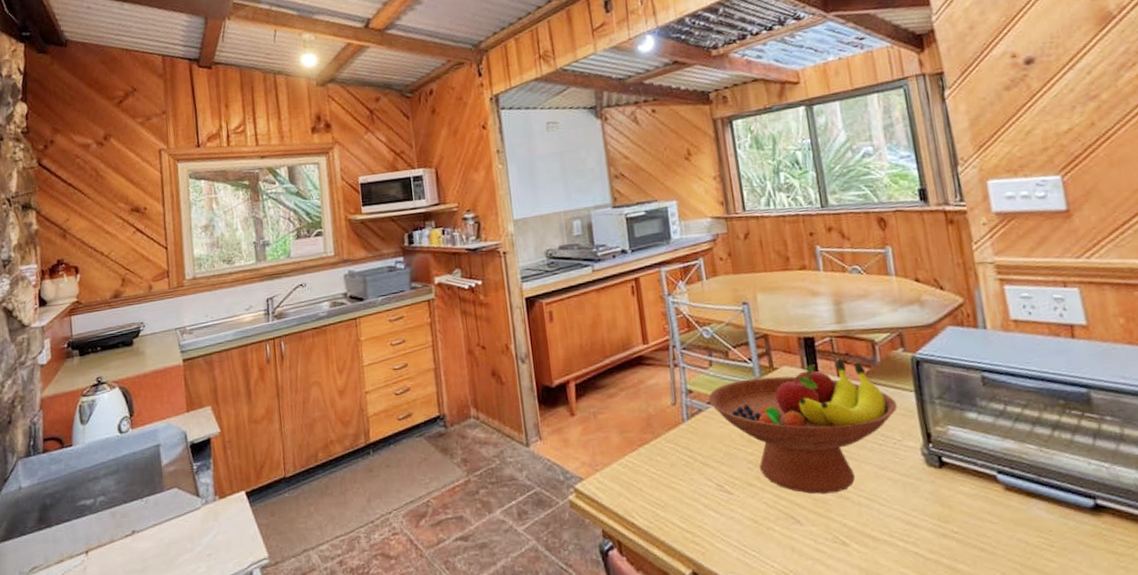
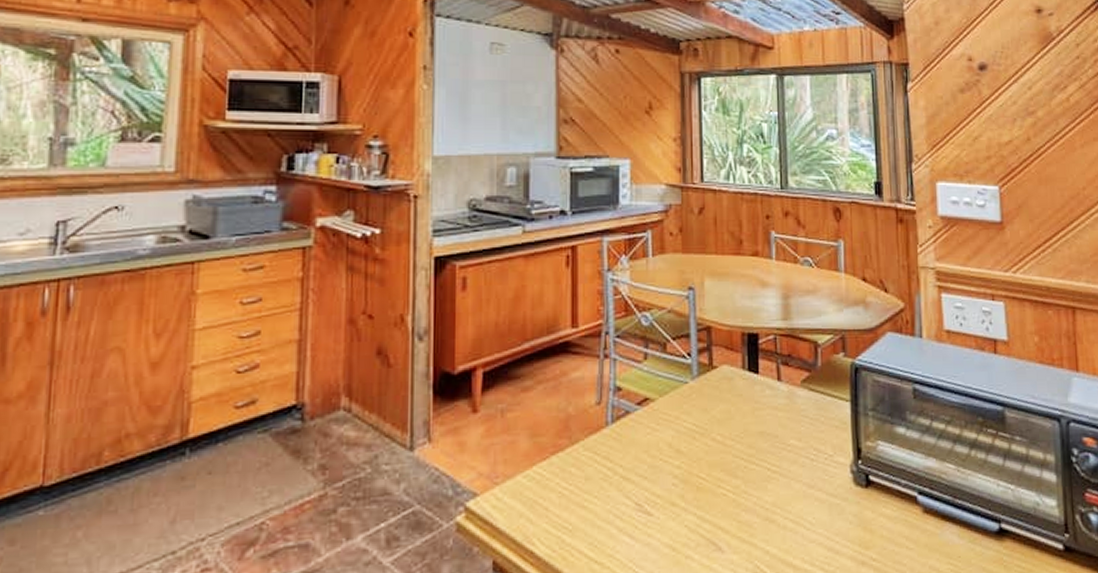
fruit bowl: present [708,359,898,494] -> none [638,361,832,516]

